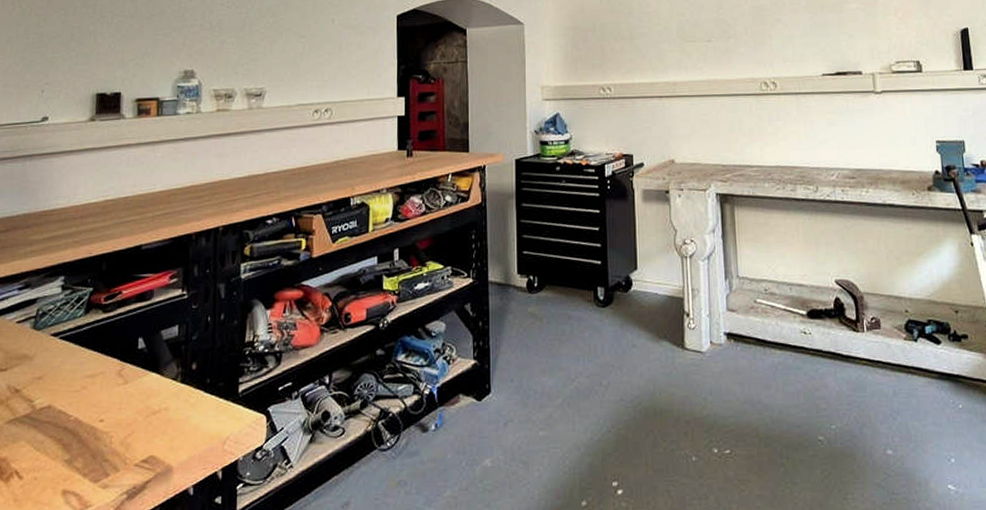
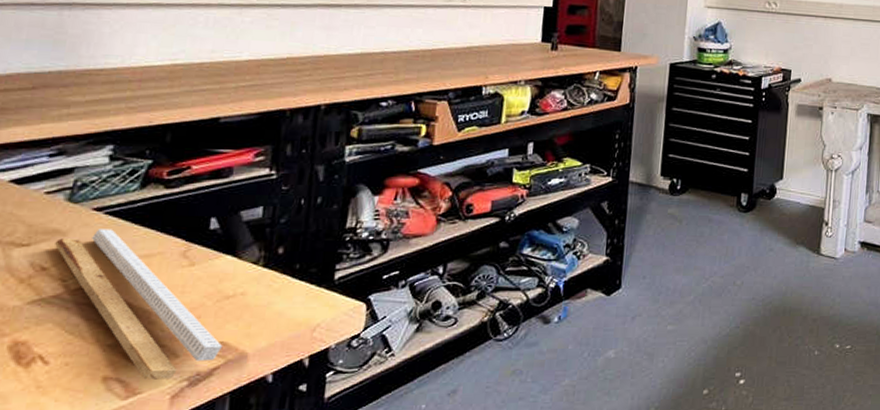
tape measure: none [24,352,153,493] -> present [55,229,223,380]

